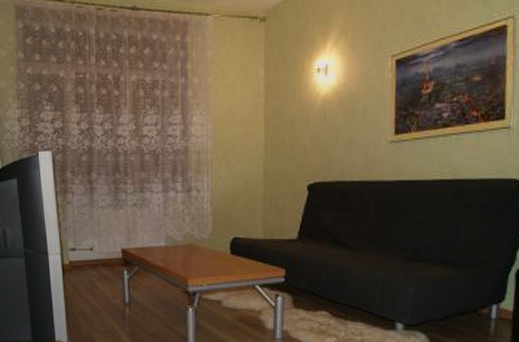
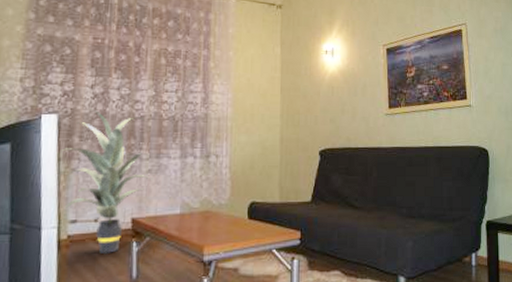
indoor plant: none [57,145,137,279] -> present [61,109,152,253]

